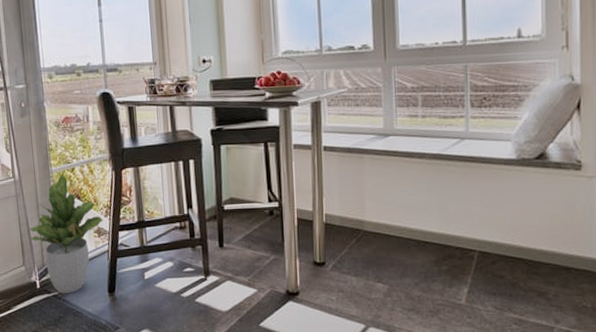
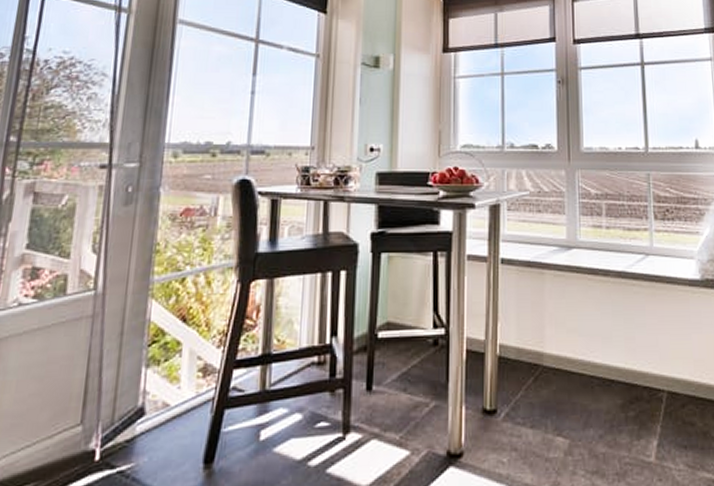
potted plant: present [28,174,103,294] -> none [97,286,213,469]

